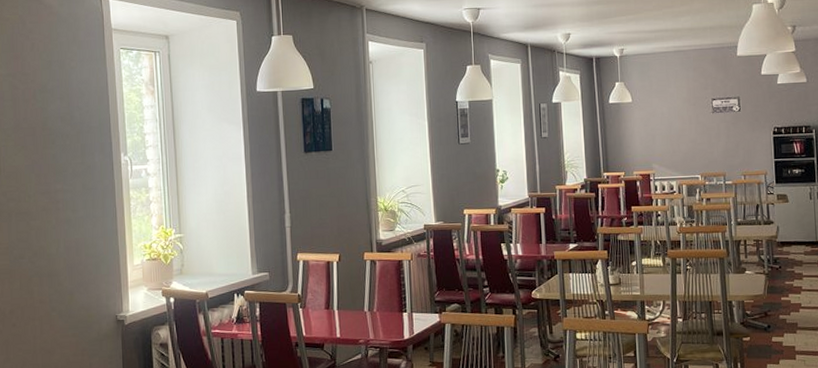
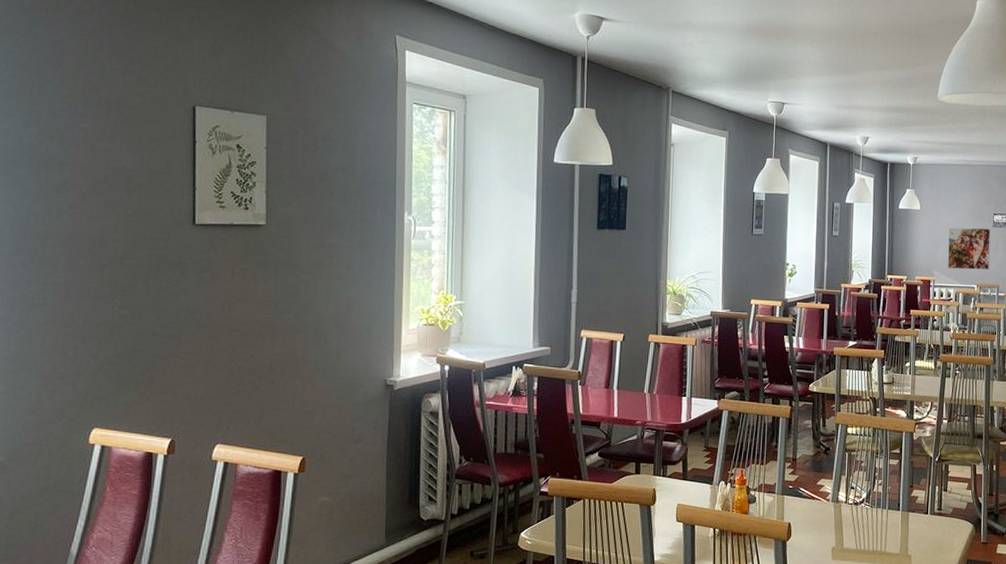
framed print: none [664,114,714,161] -> present [948,227,990,270]

